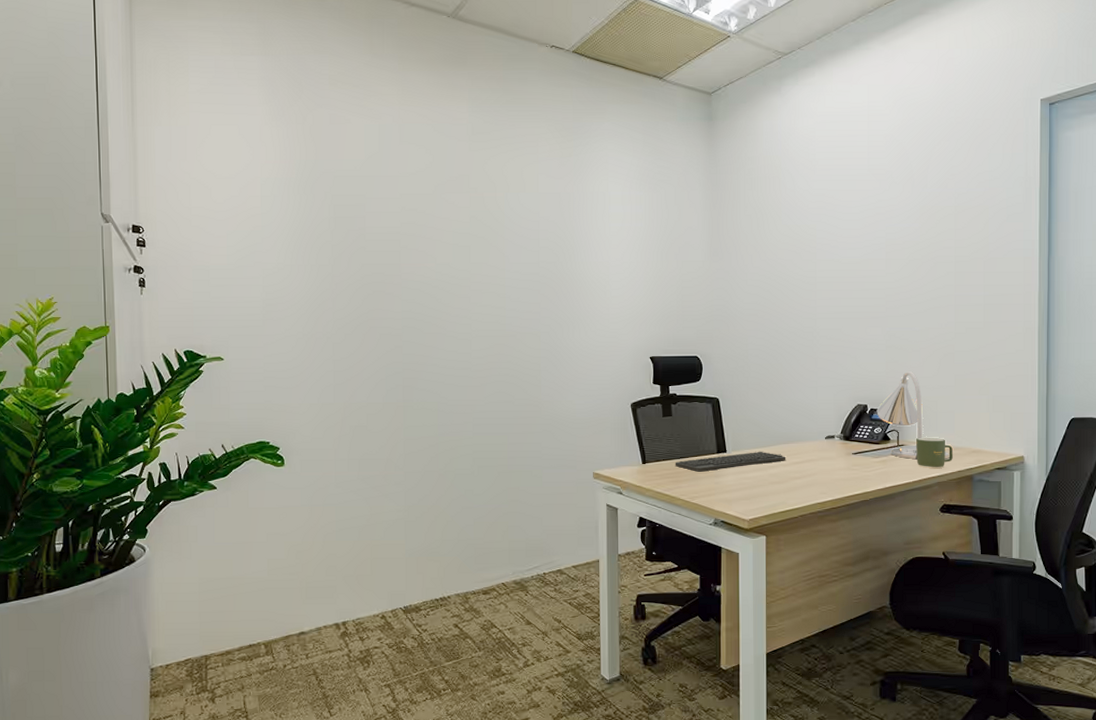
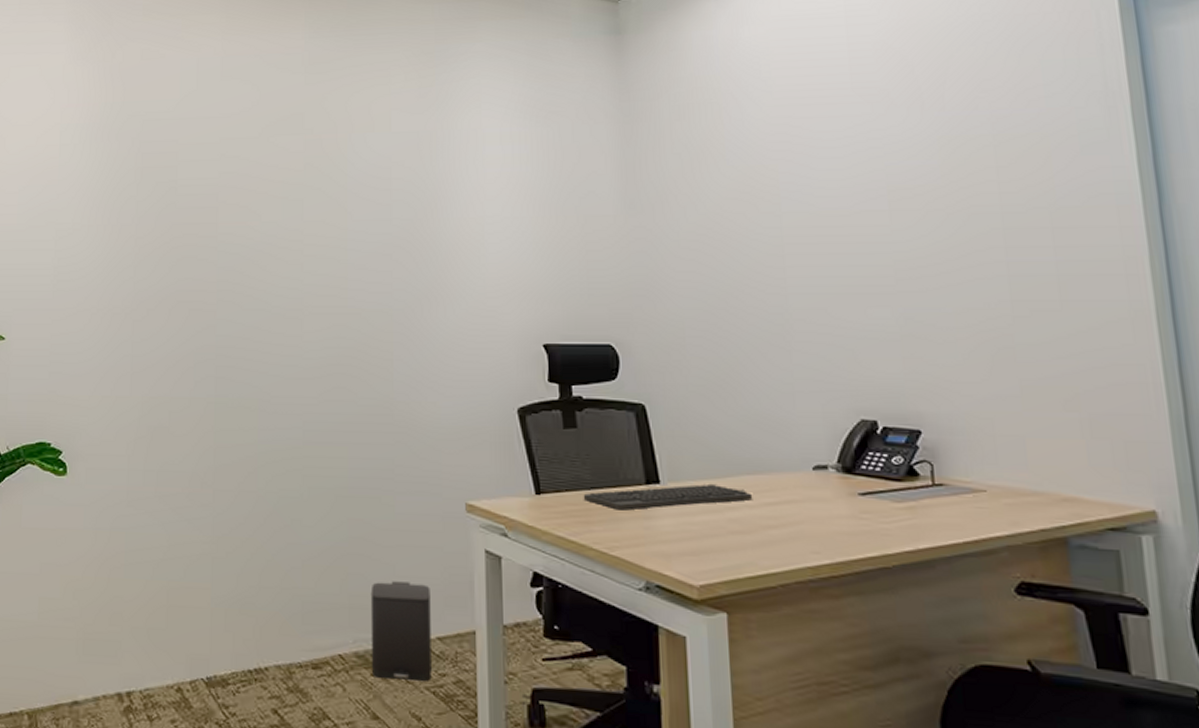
pedal bin: none [525,530,568,596] -> present [370,581,432,681]
table lamp: present [876,370,950,460] -> none [893,371,1024,510]
mug: present [915,437,953,468] -> none [961,473,1030,523]

